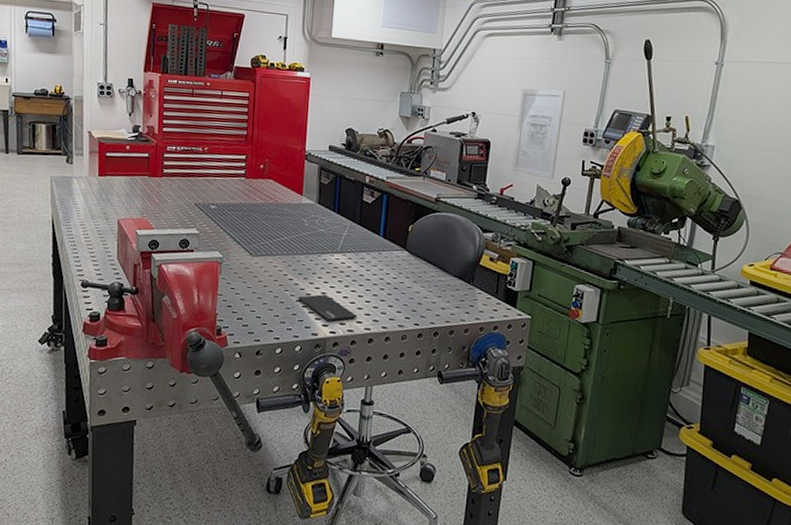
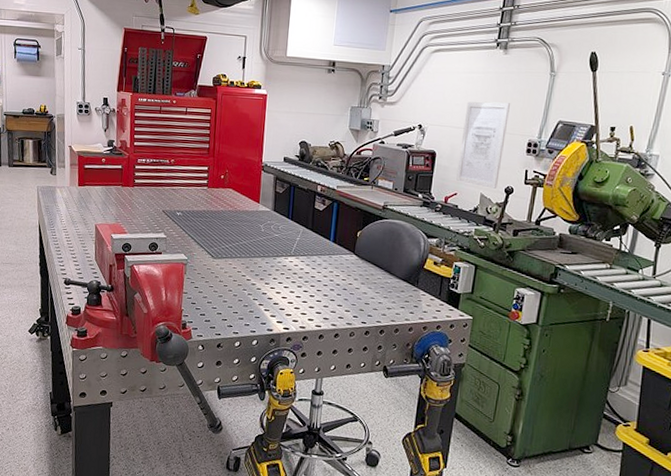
smartphone: present [297,294,358,321] -> none [254,294,309,319]

